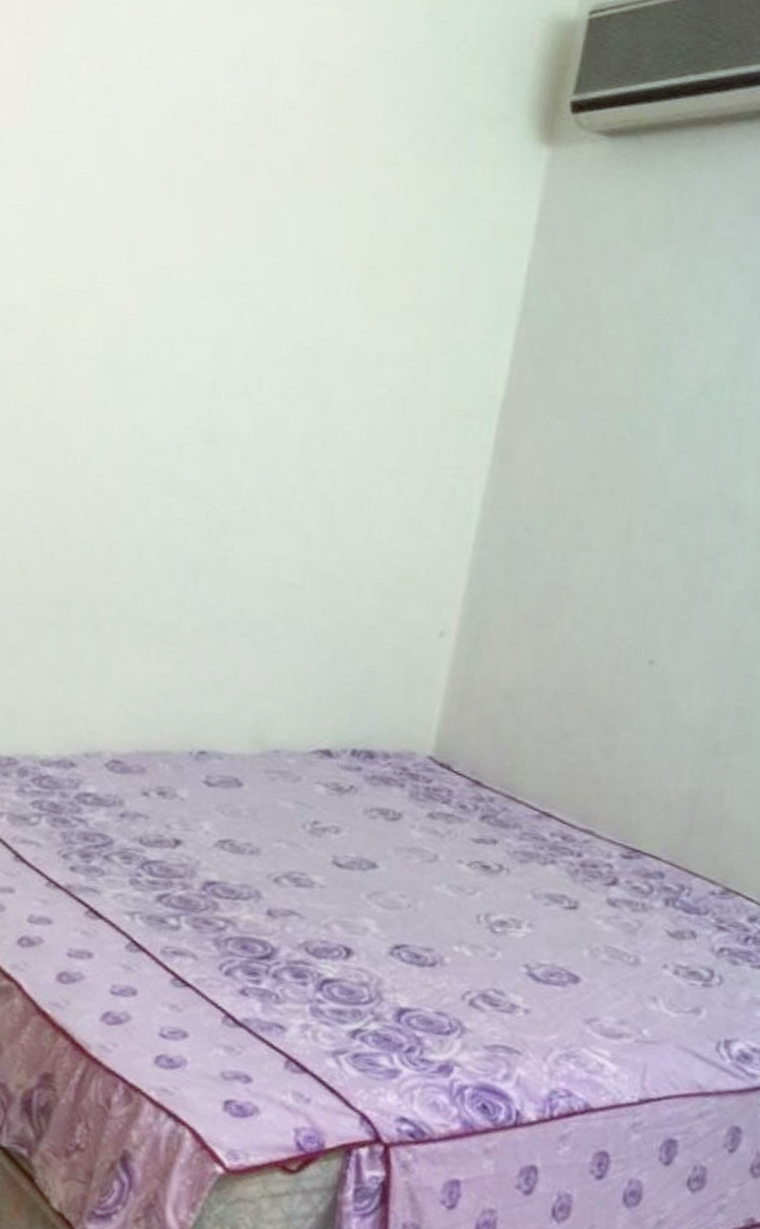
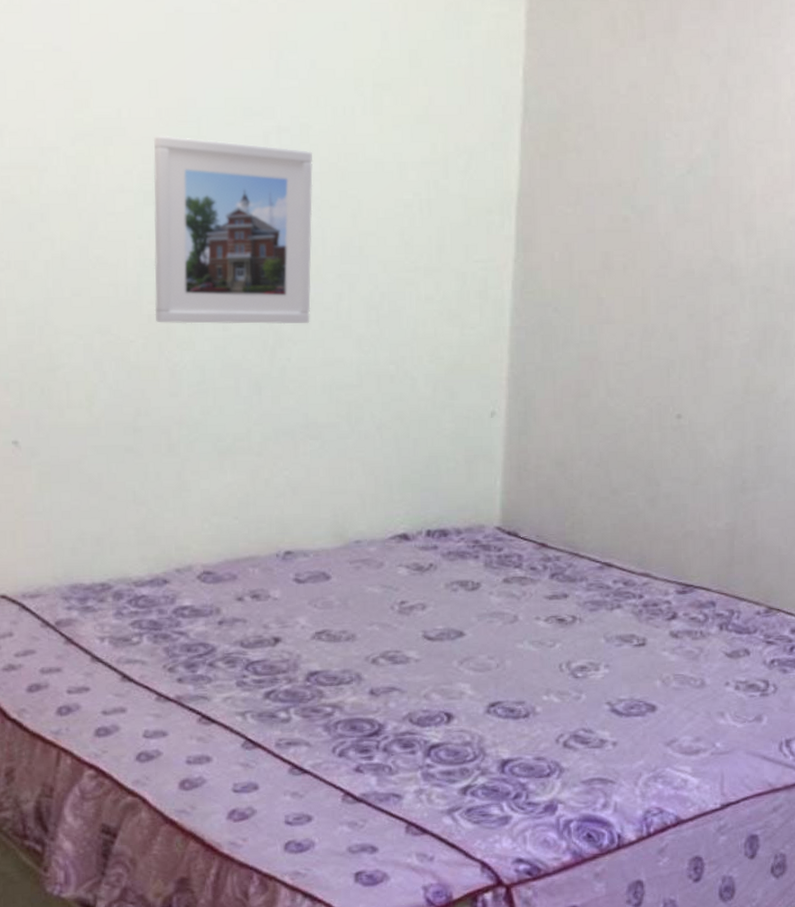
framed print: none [100,302,287,514] -> present [153,135,313,325]

